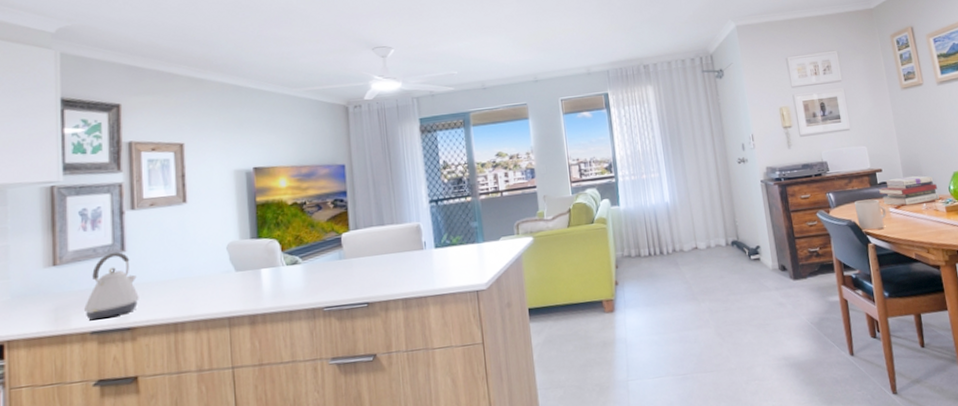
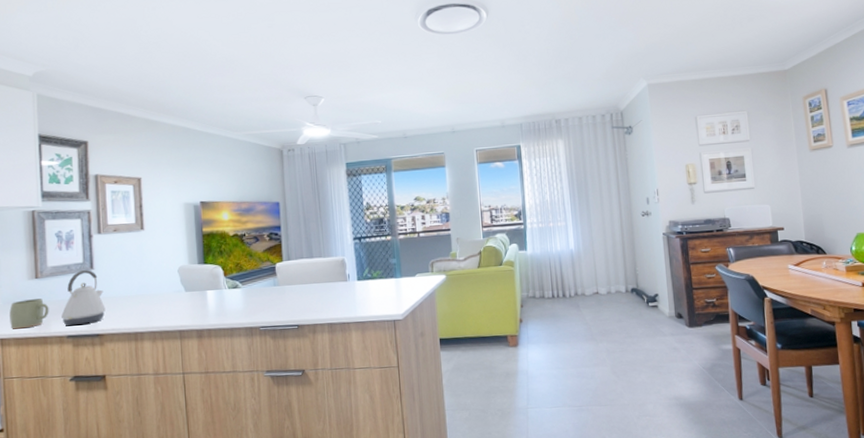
mug: none [19,289,69,329] -> present [9,298,49,329]
cup: present [853,199,887,231] -> none [753,256,786,285]
books: present [879,175,940,207] -> none [779,235,841,265]

